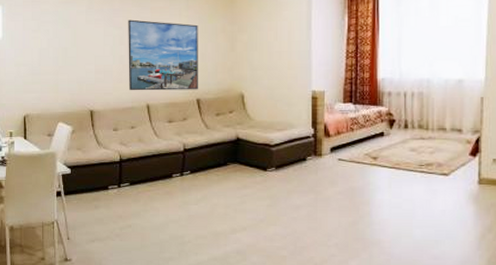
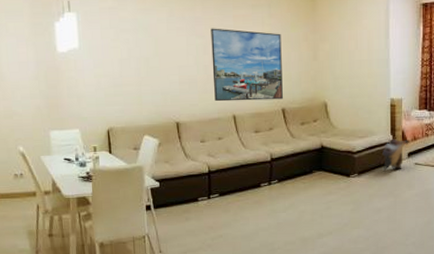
backpack: none [302,132,332,167] -> present [382,139,409,172]

